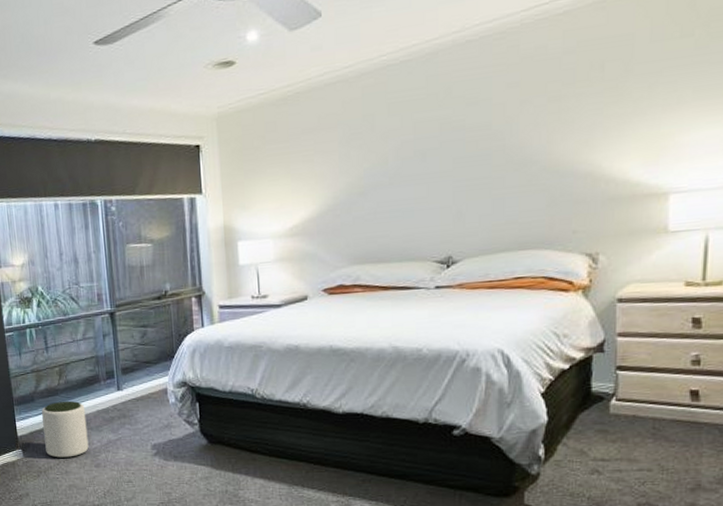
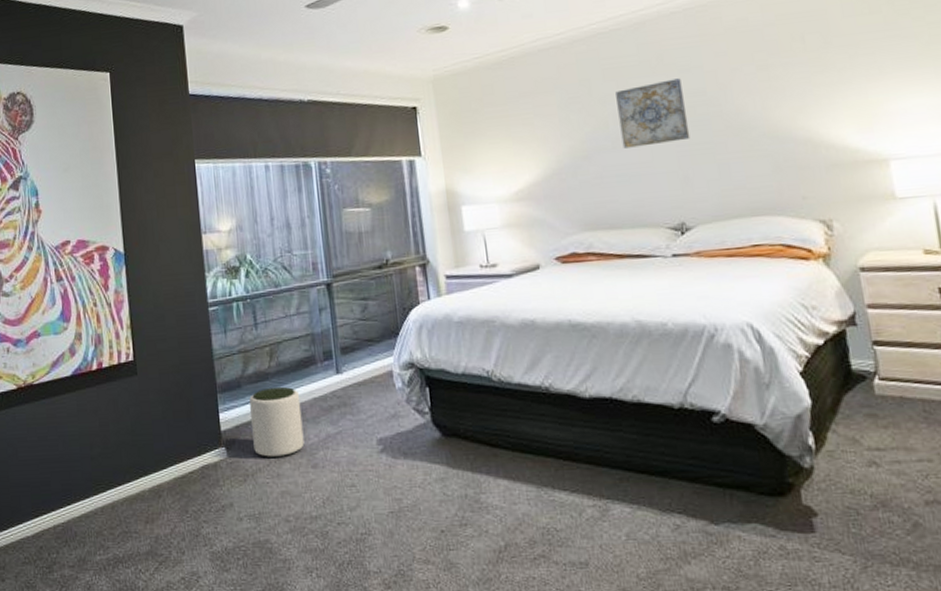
wall art: none [399,112,469,184] -> present [615,78,691,149]

